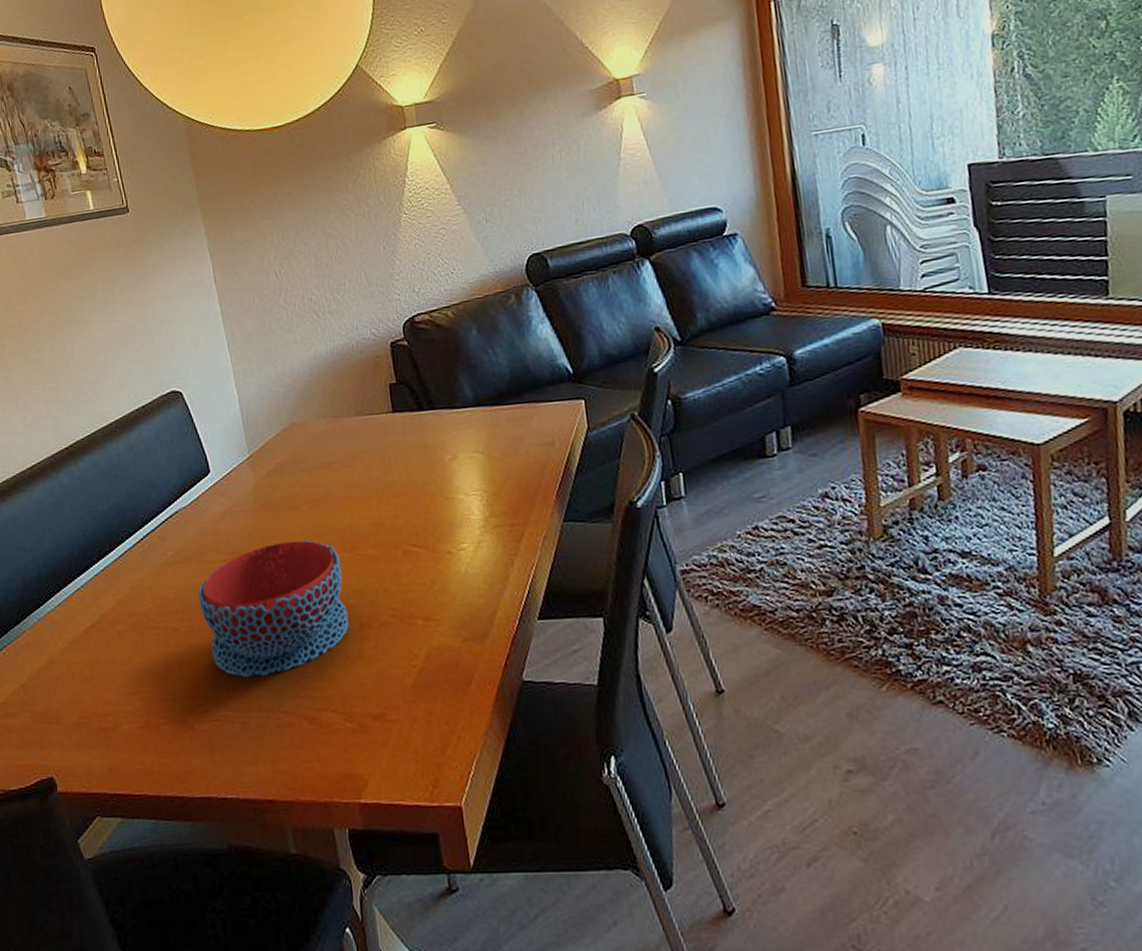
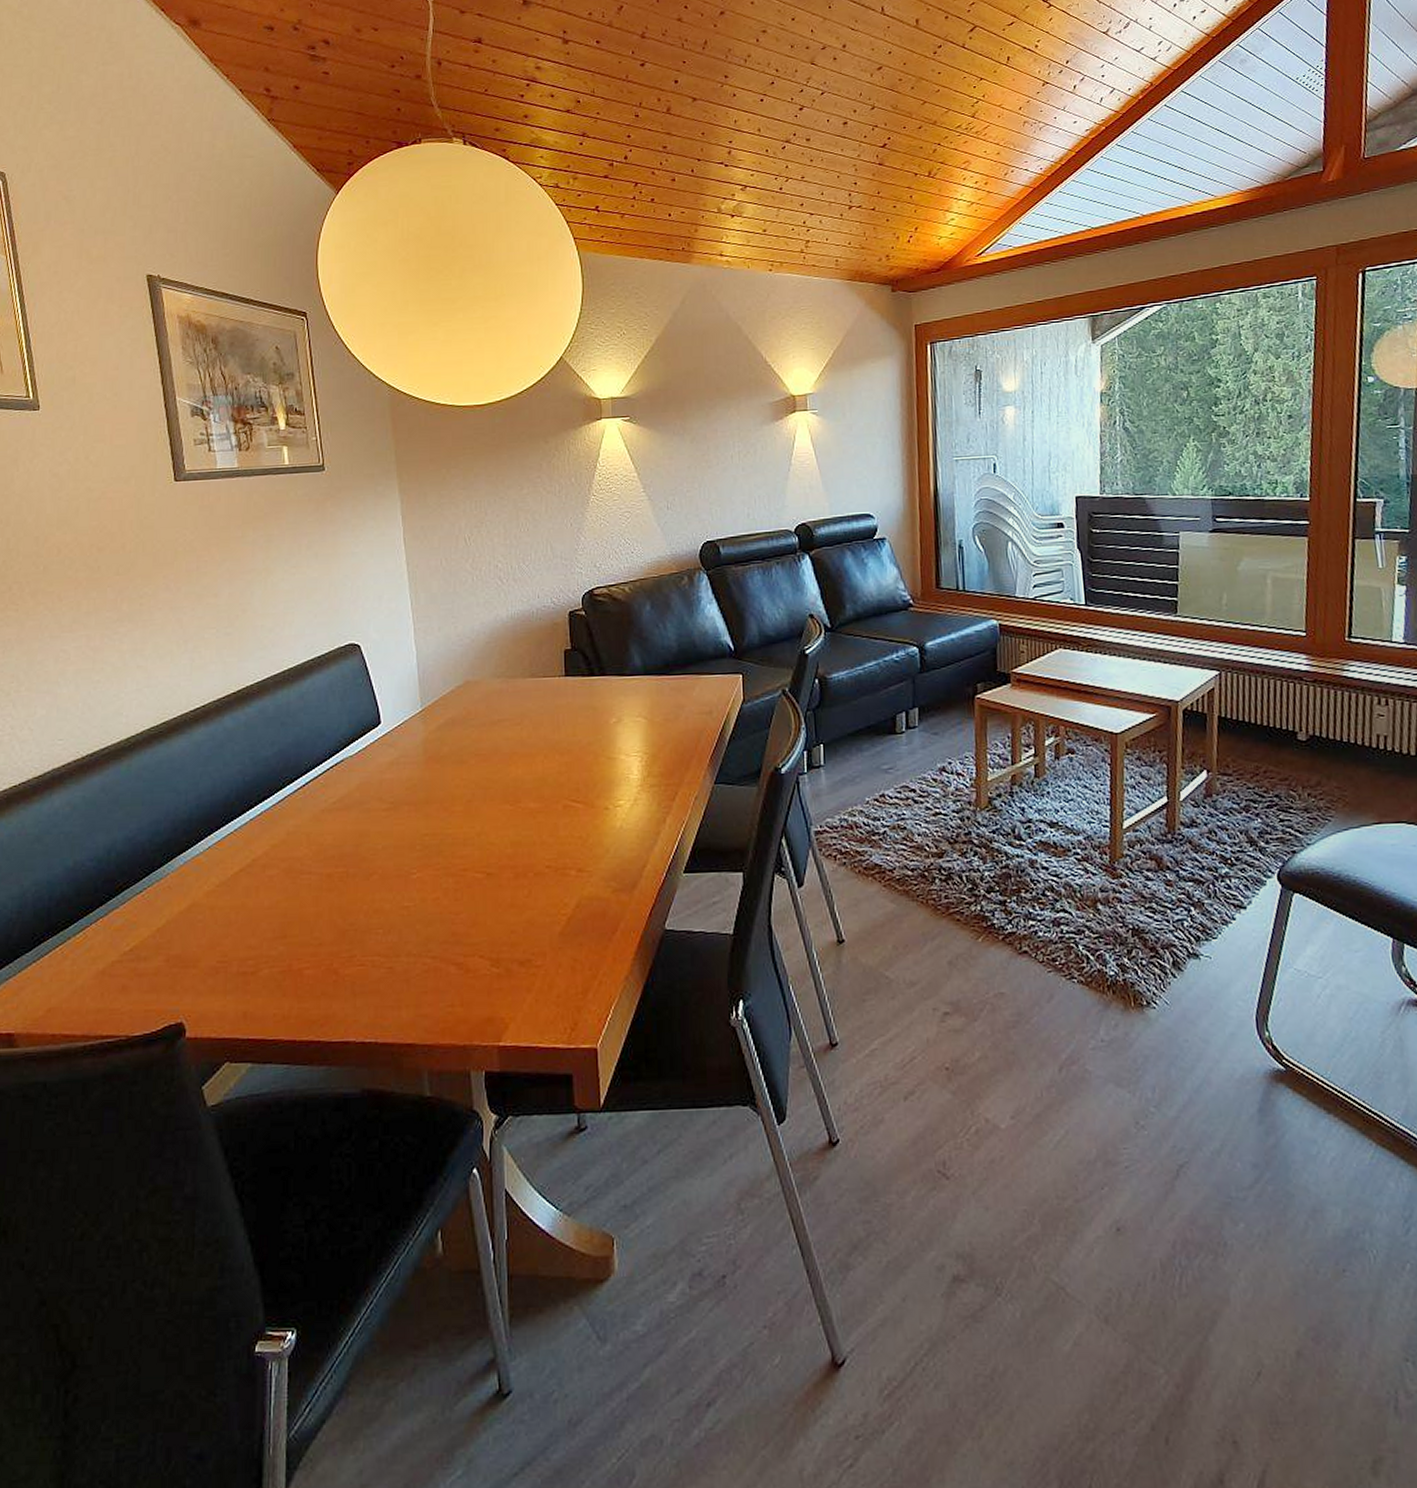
bowl: present [197,539,349,677] -> none [356,792,504,923]

